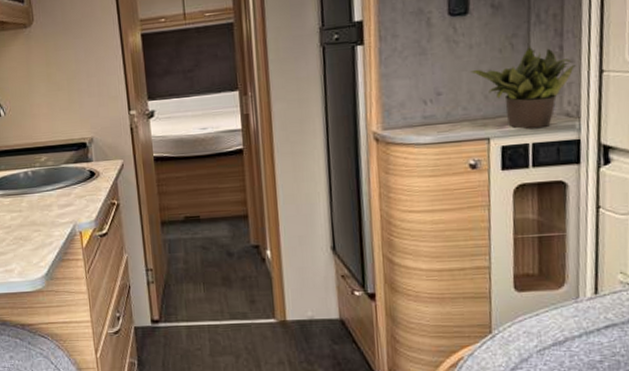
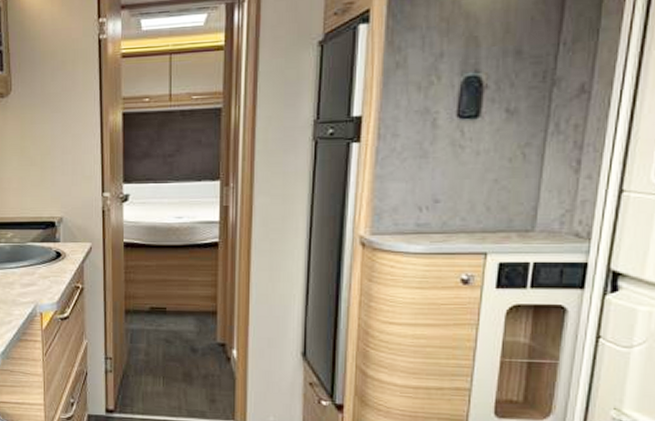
potted plant: present [470,46,576,129] -> none [474,157,593,247]

